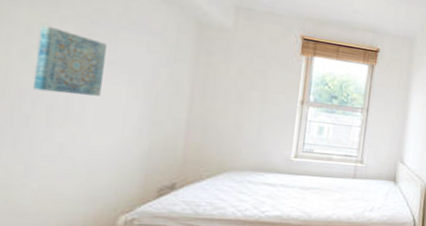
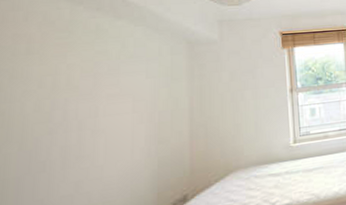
wall art: present [33,25,106,96] -> none [47,75,110,137]

